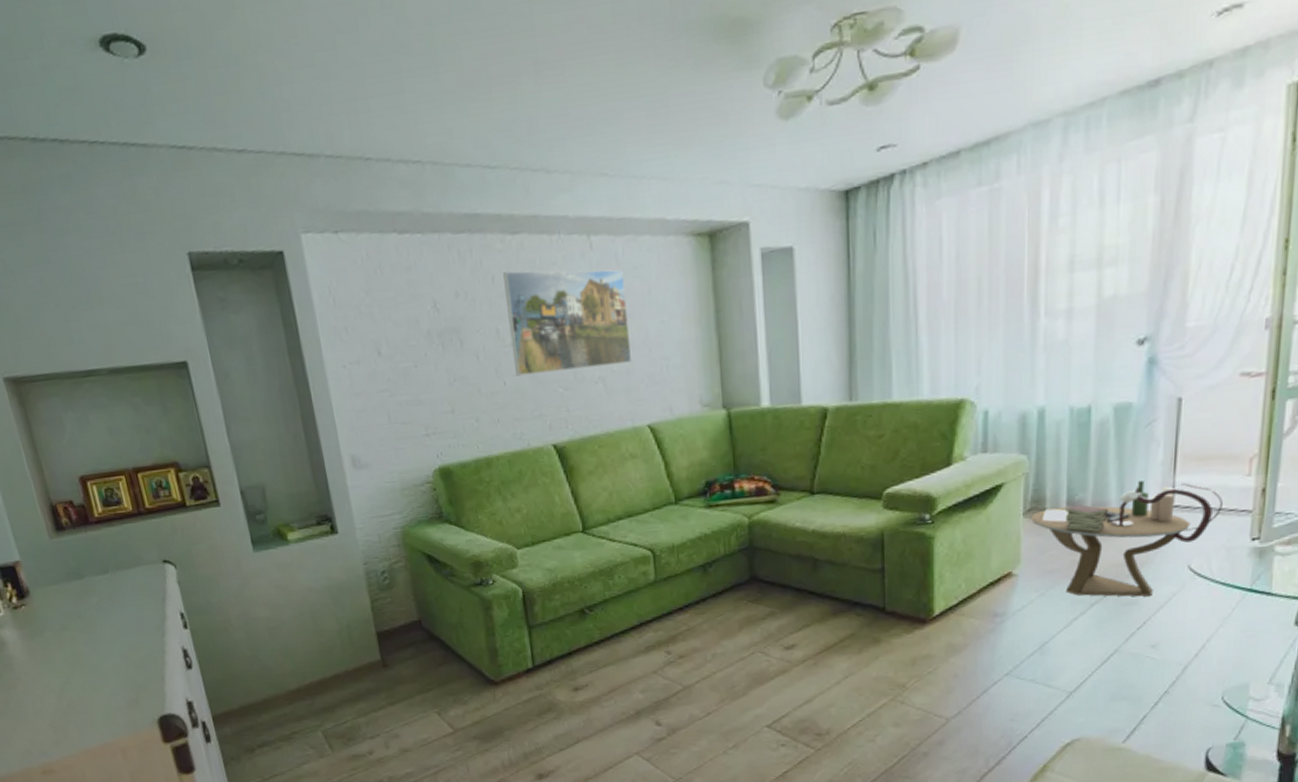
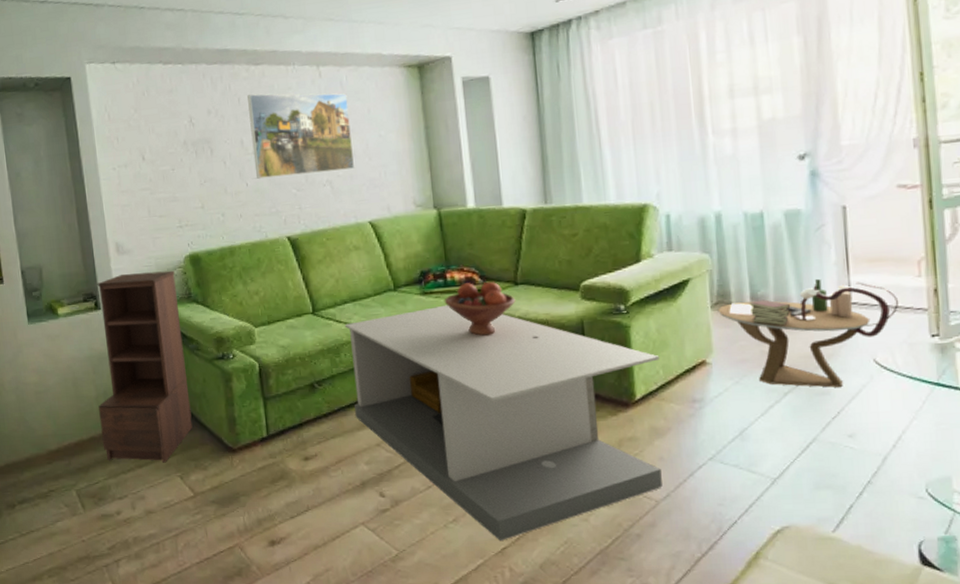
bookshelf: none [331,486,450,699] -> present [97,270,193,463]
coffee table: none [618,518,963,765] -> present [344,305,663,541]
fruit bowl: none [731,491,811,552] -> present [444,281,516,336]

